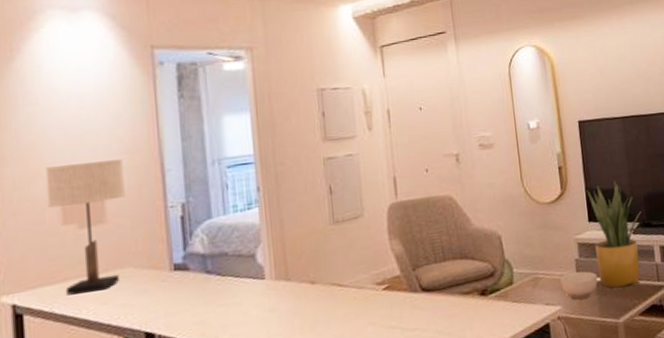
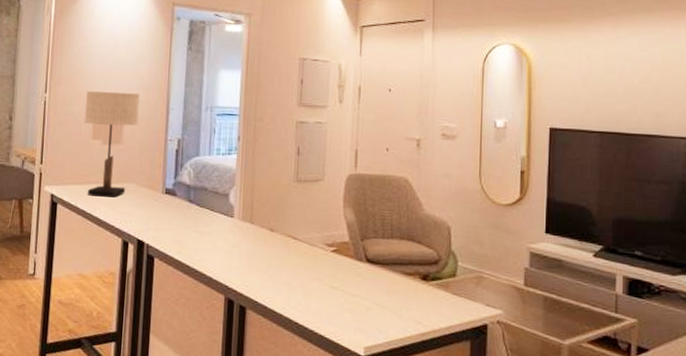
bowl: present [559,271,598,300] -> none [504,279,547,310]
planter: present [586,181,642,289] -> none [548,197,608,310]

